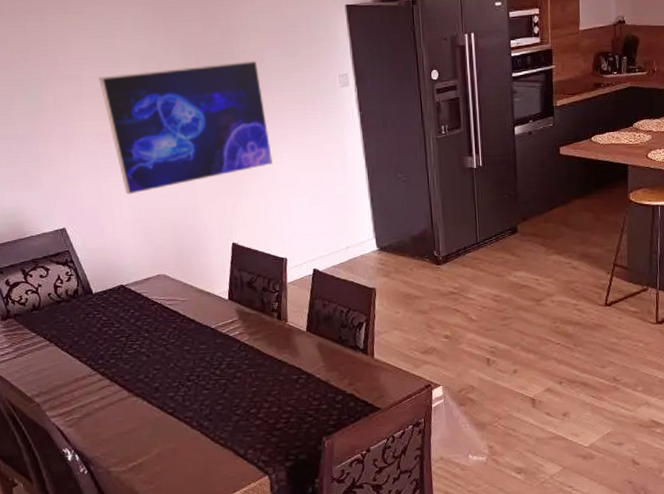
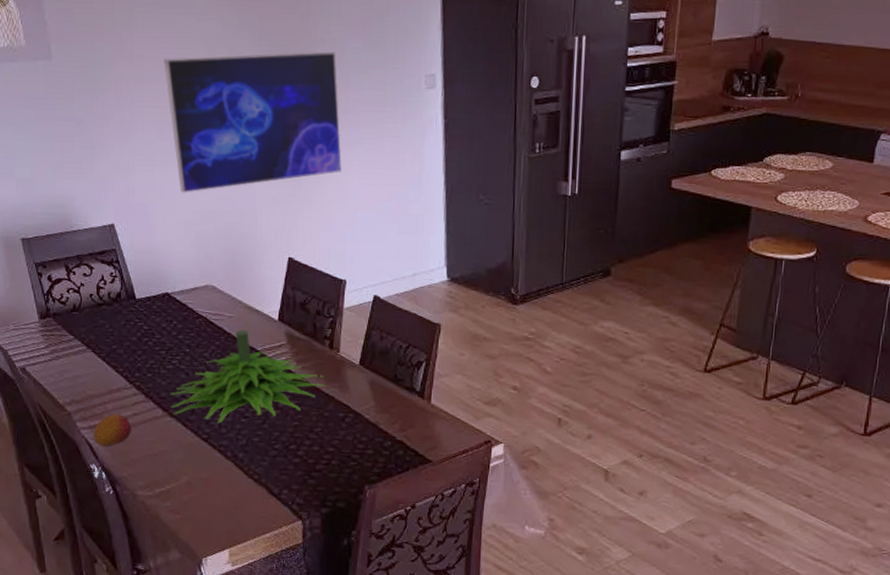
fruit: none [63,399,101,431] -> present [94,413,132,446]
plant: none [134,311,278,398] -> present [170,330,326,424]

